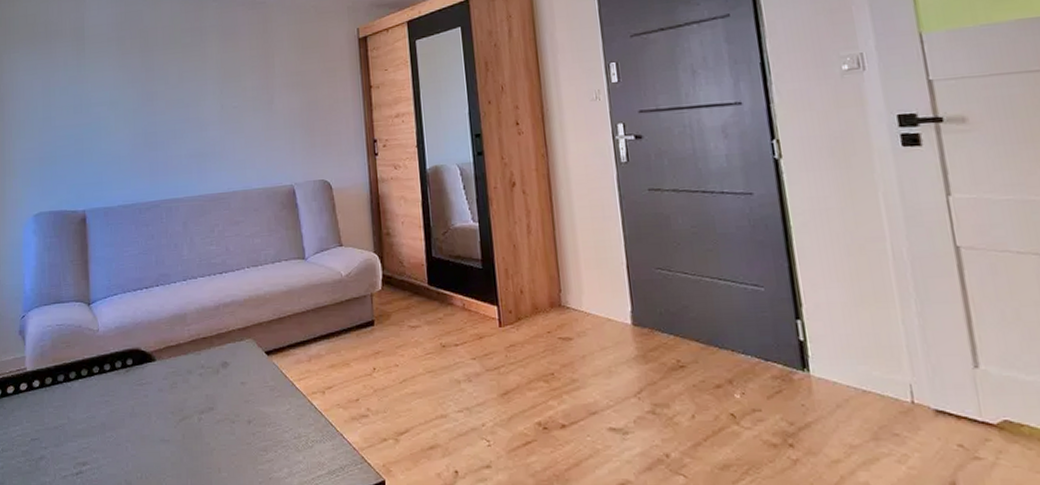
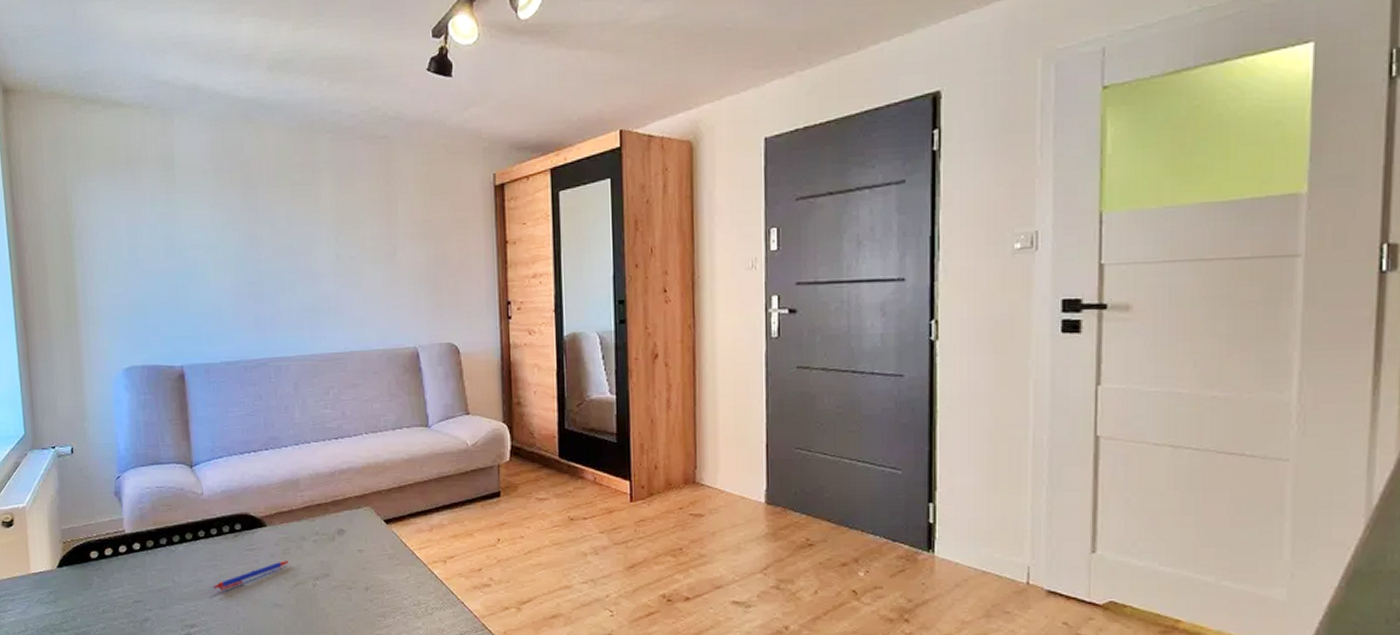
pen: none [104,395,177,426] -> present [212,561,290,590]

